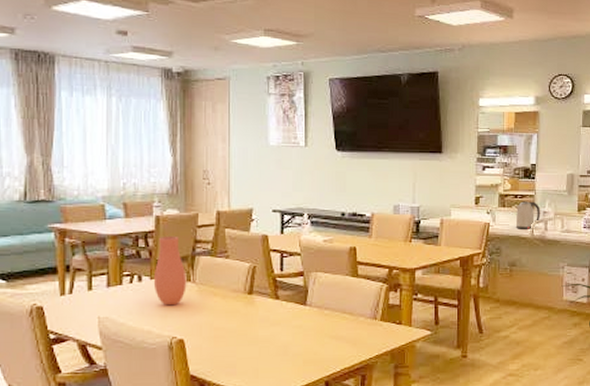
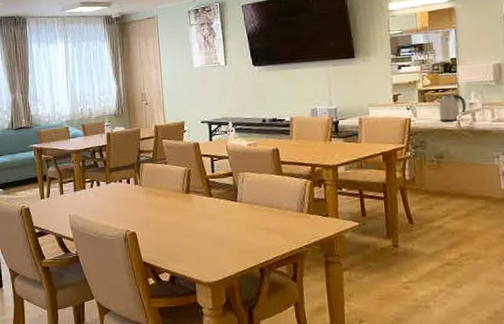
vase: present [153,235,187,306] -> none [108,148,135,205]

